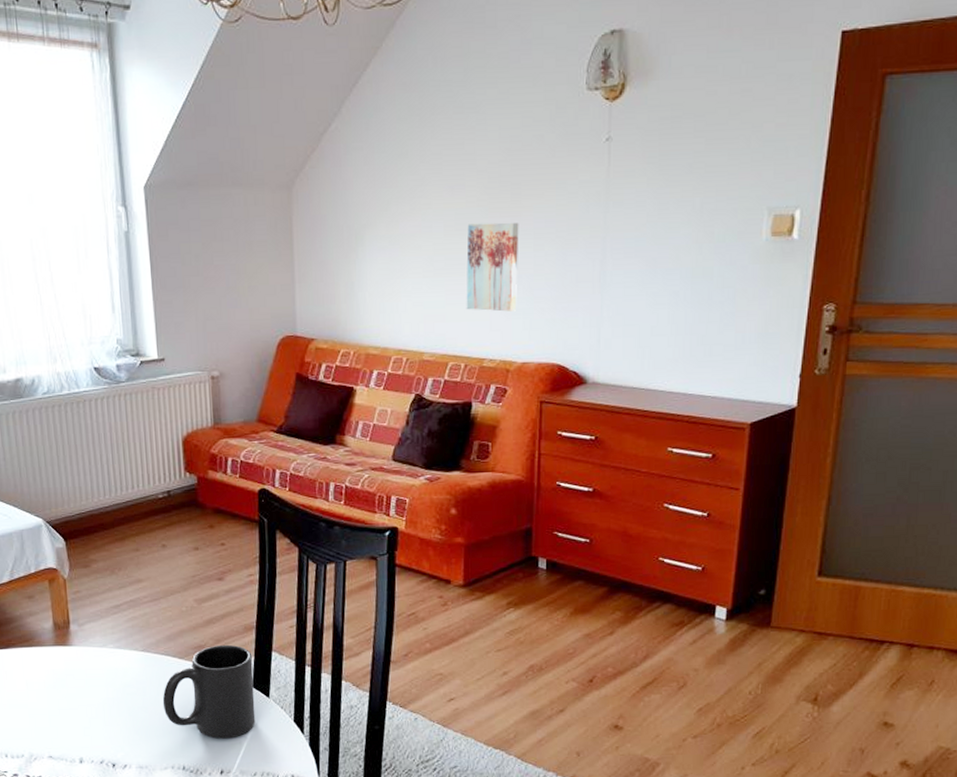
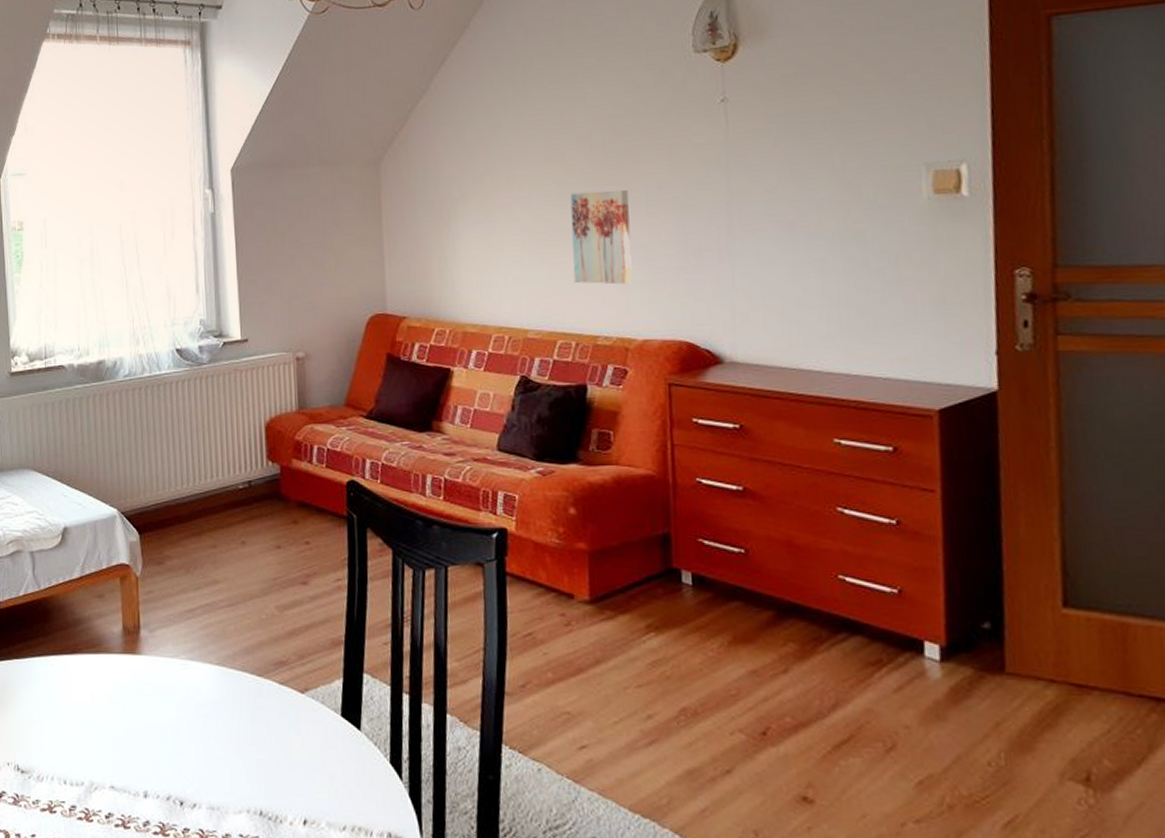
mug: present [162,644,256,739] -> none [238,661,345,779]

